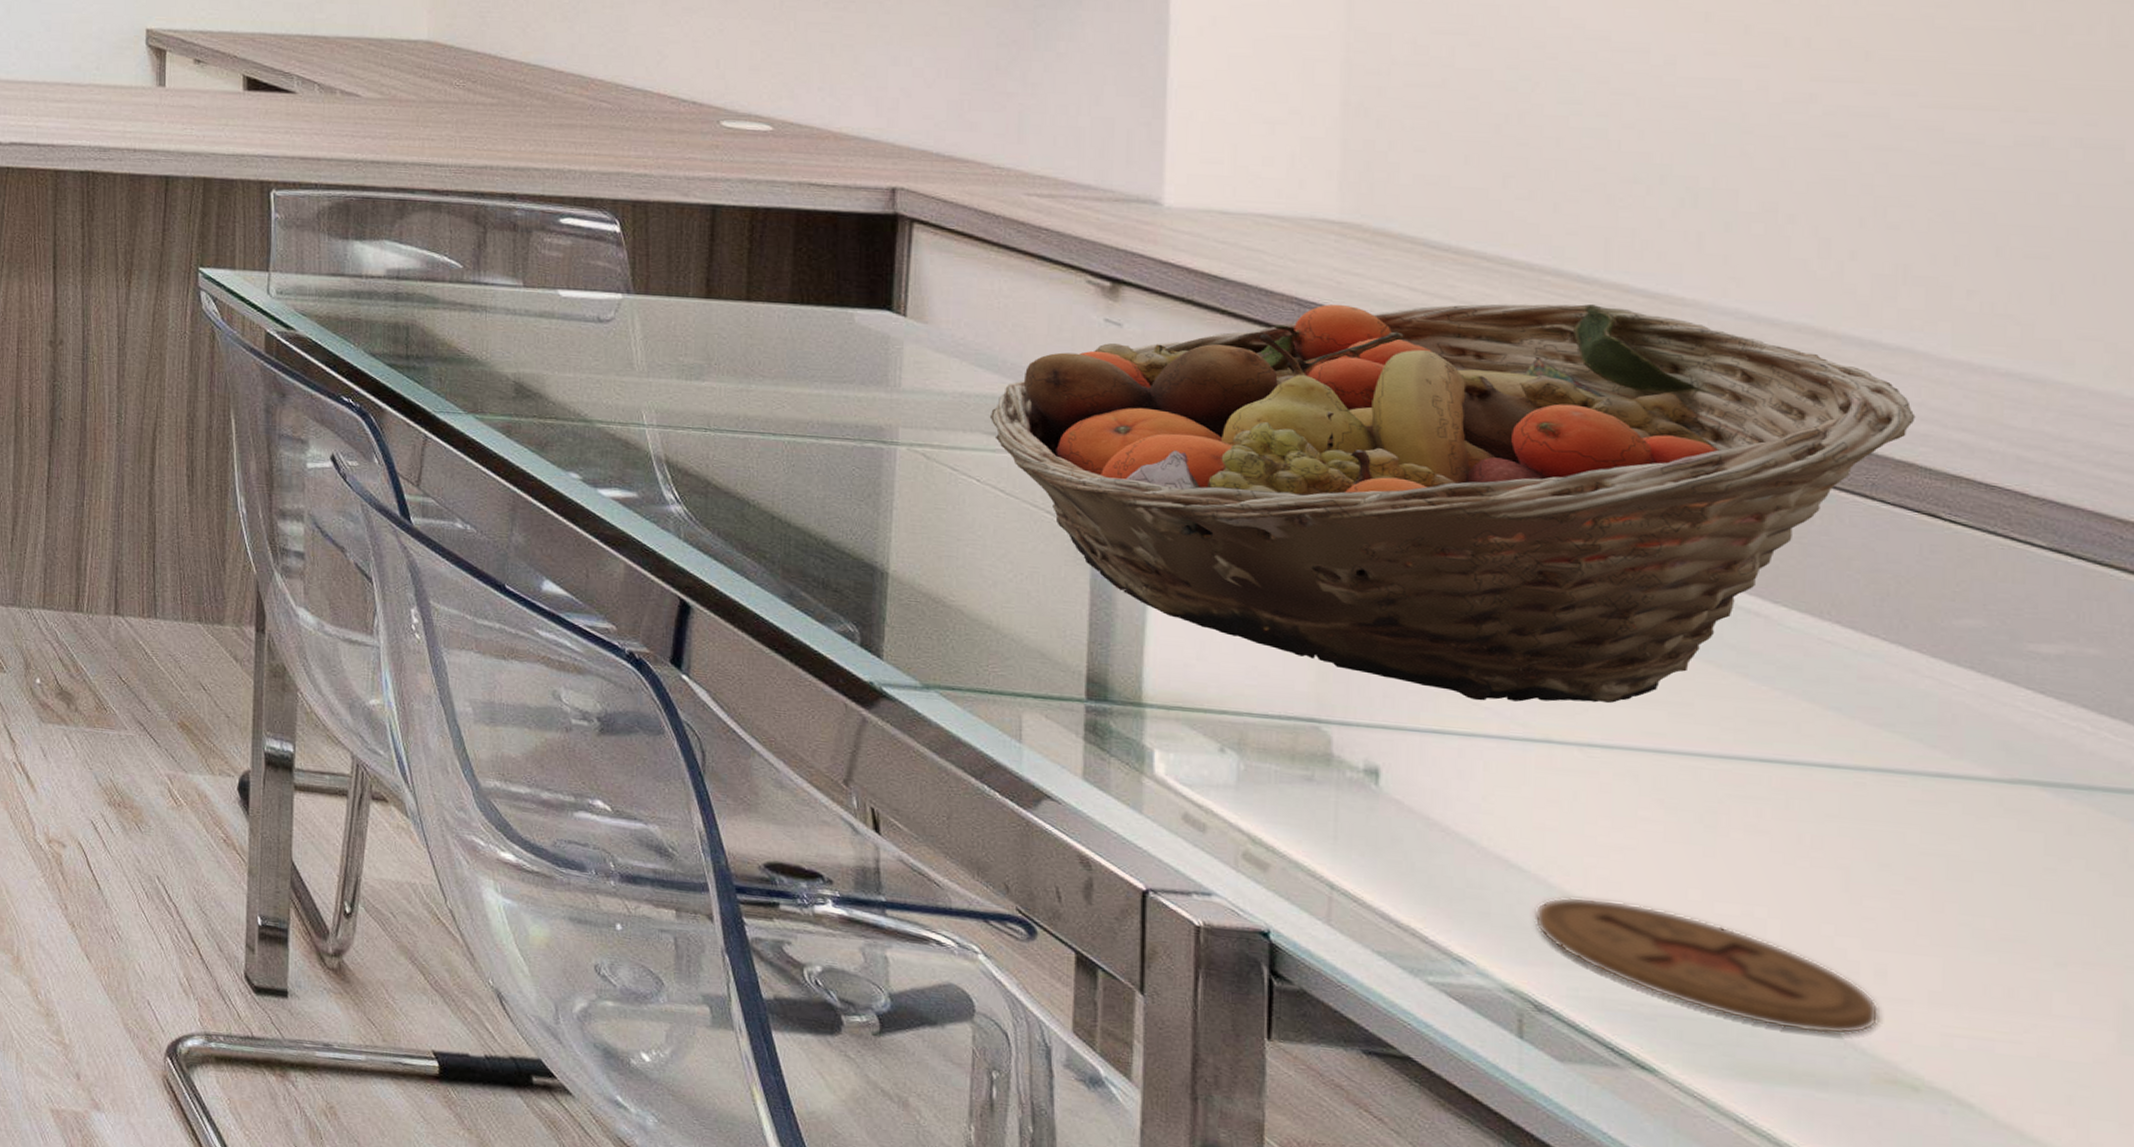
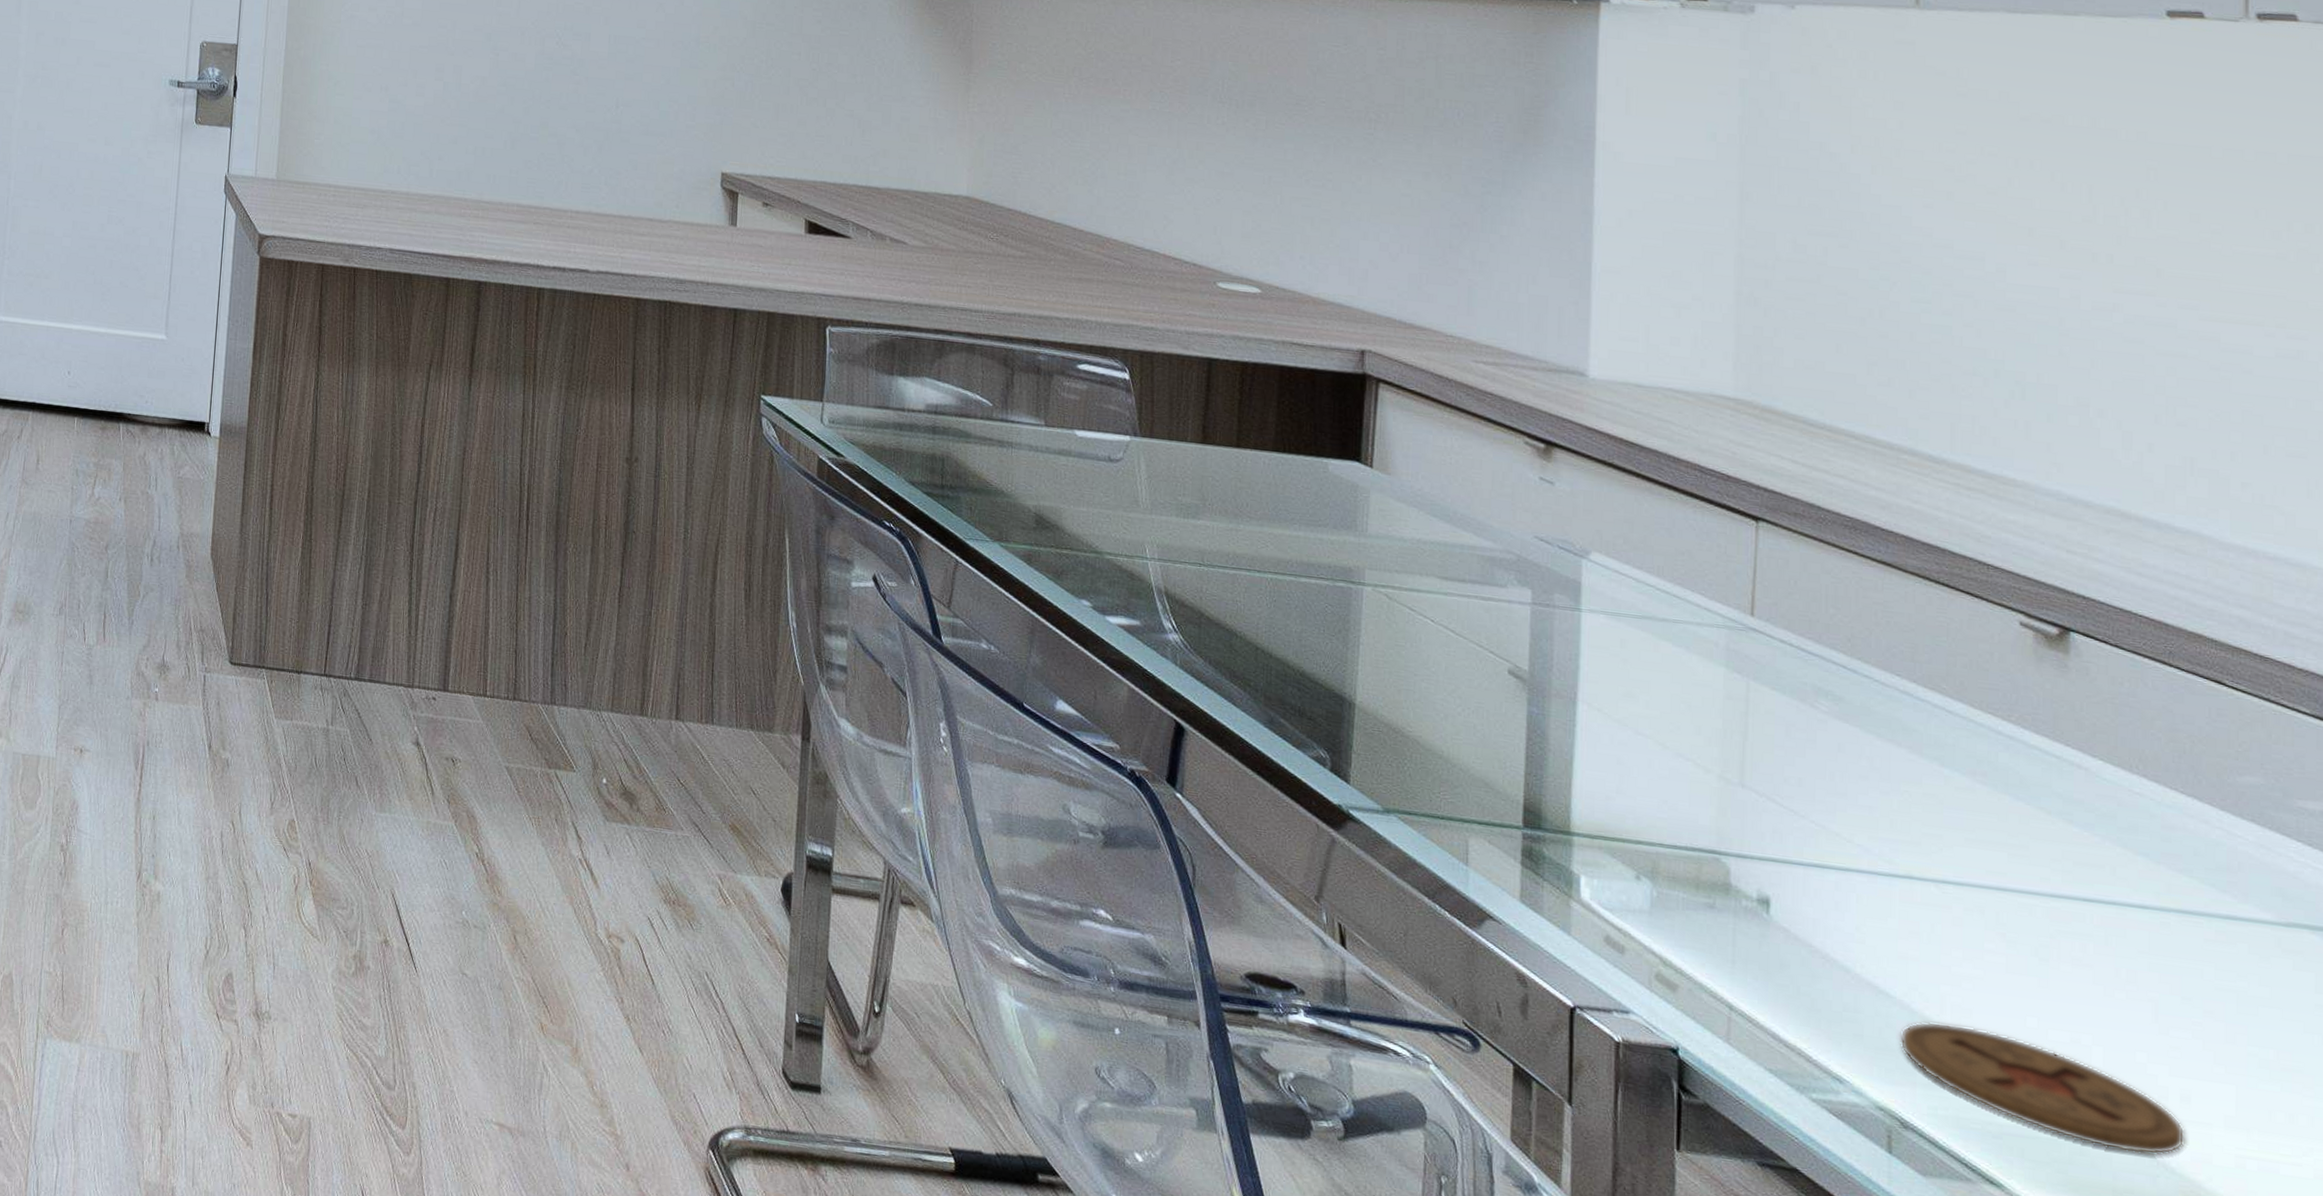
fruit basket: present [989,304,1916,703] -> none [1442,472,2203,844]

